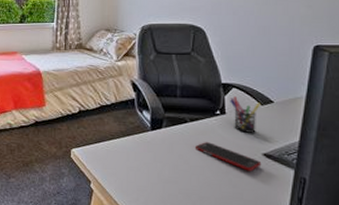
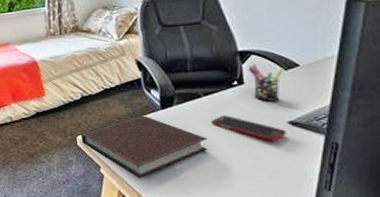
notebook: none [75,134,192,197] -> present [80,115,209,178]

